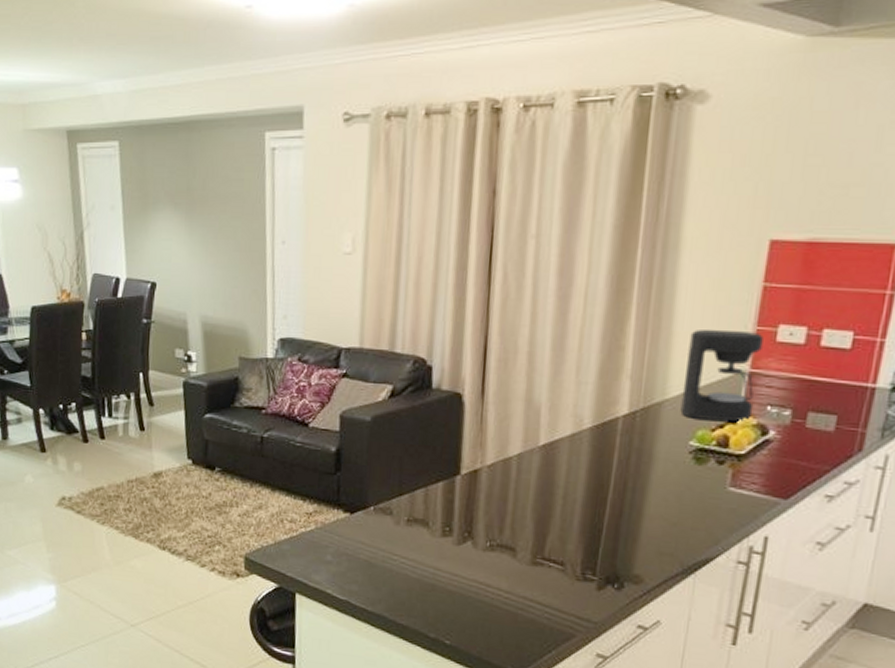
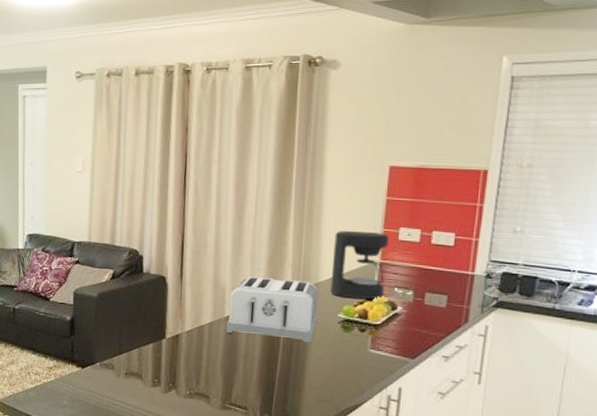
toaster: none [540,392,665,480] -> present [226,276,318,343]

